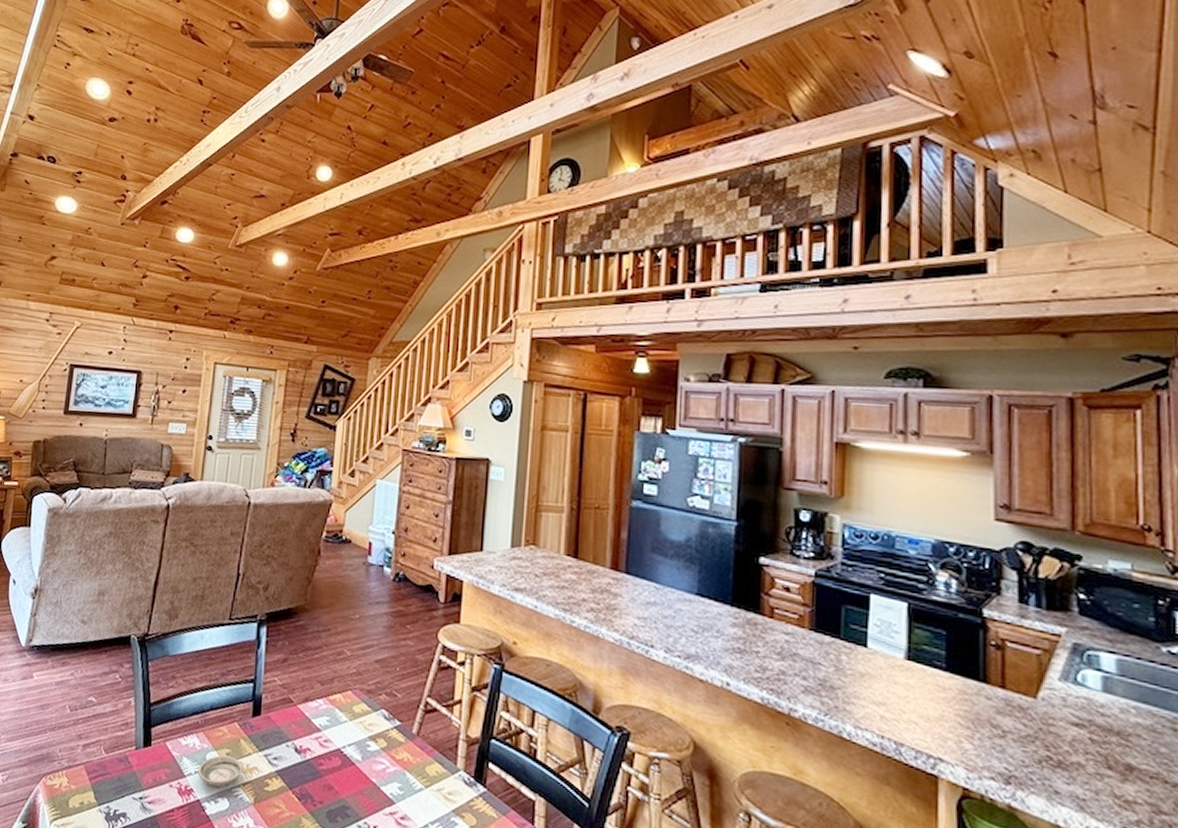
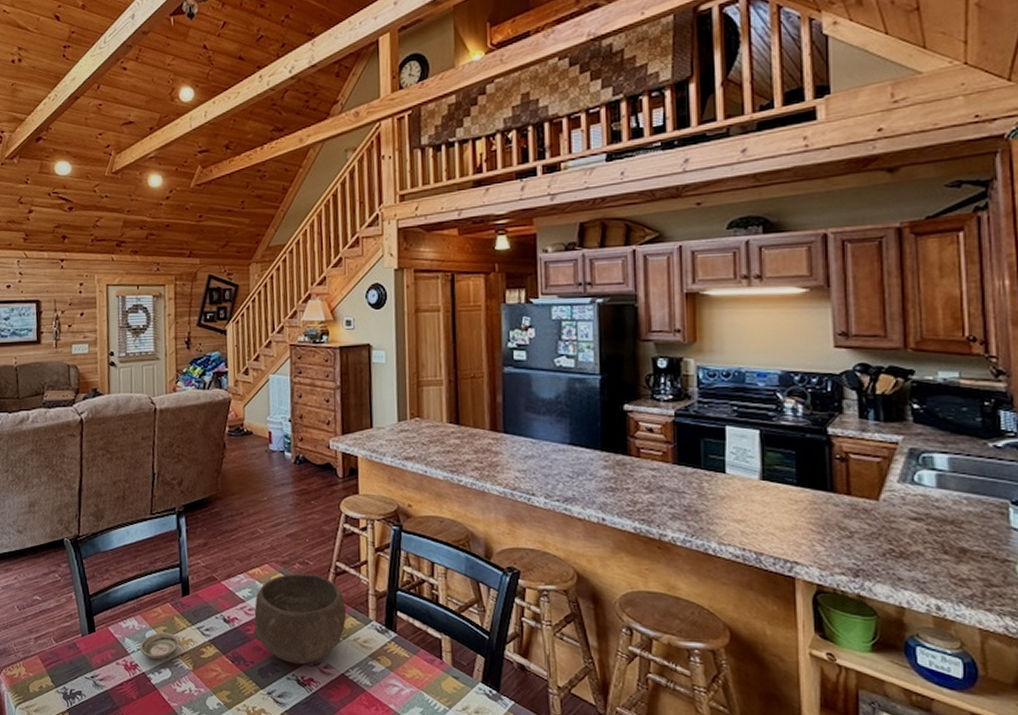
bowl: none [327,705,433,812] -> present [254,573,347,665]

